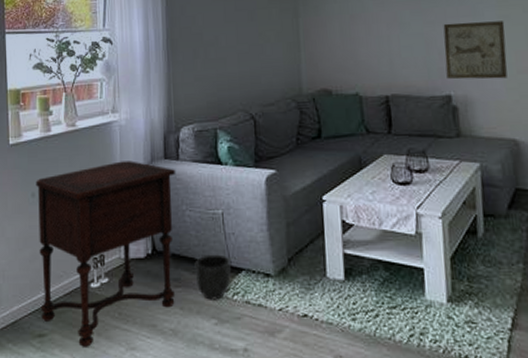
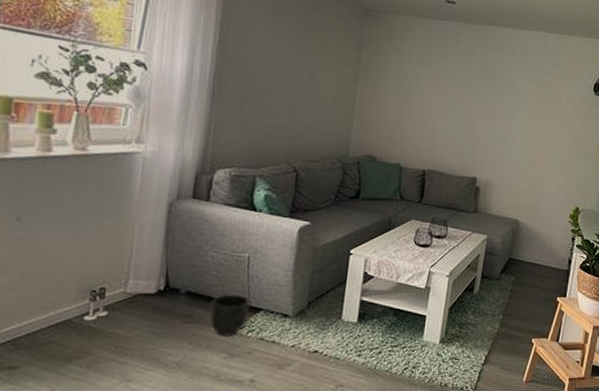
side table: present [35,161,175,347] -> none [13,194,203,379]
wall art: present [443,21,508,80] -> none [476,117,530,171]

